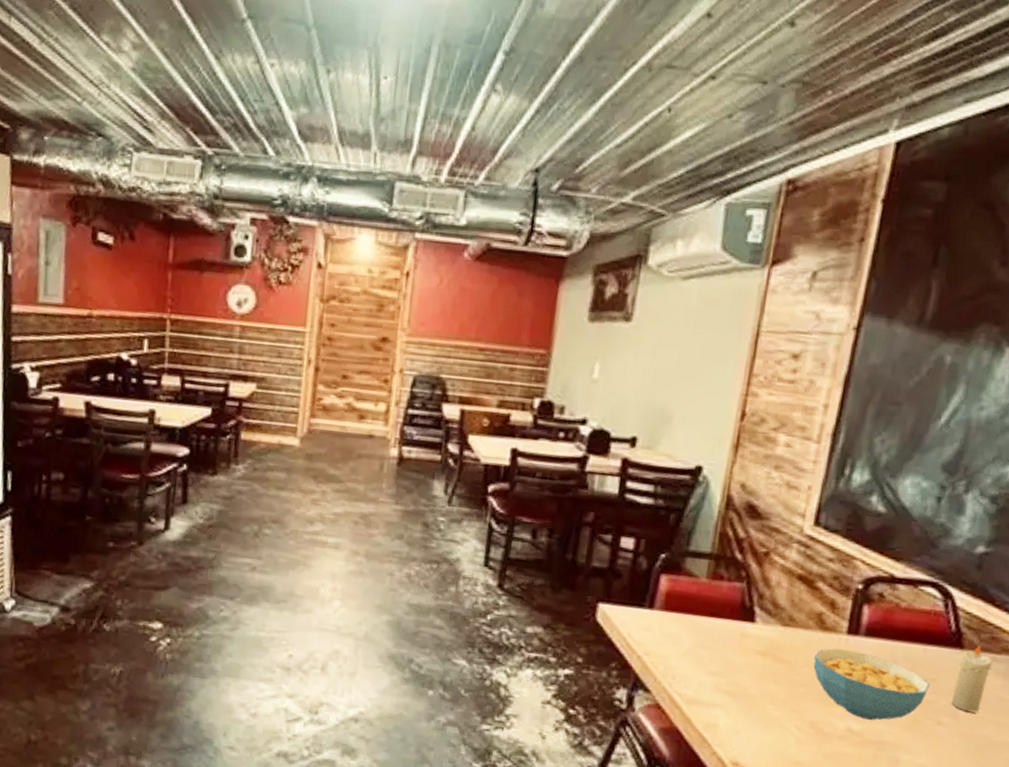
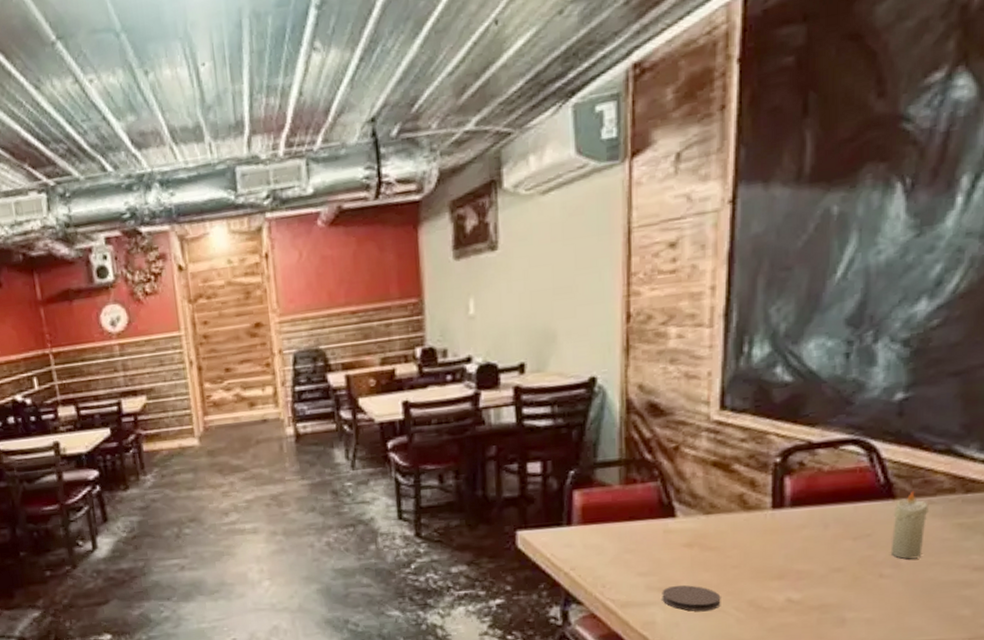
coaster: none [727,691,785,725] -> present [662,585,721,612]
cereal bowl: present [813,648,930,720] -> none [742,523,866,587]

